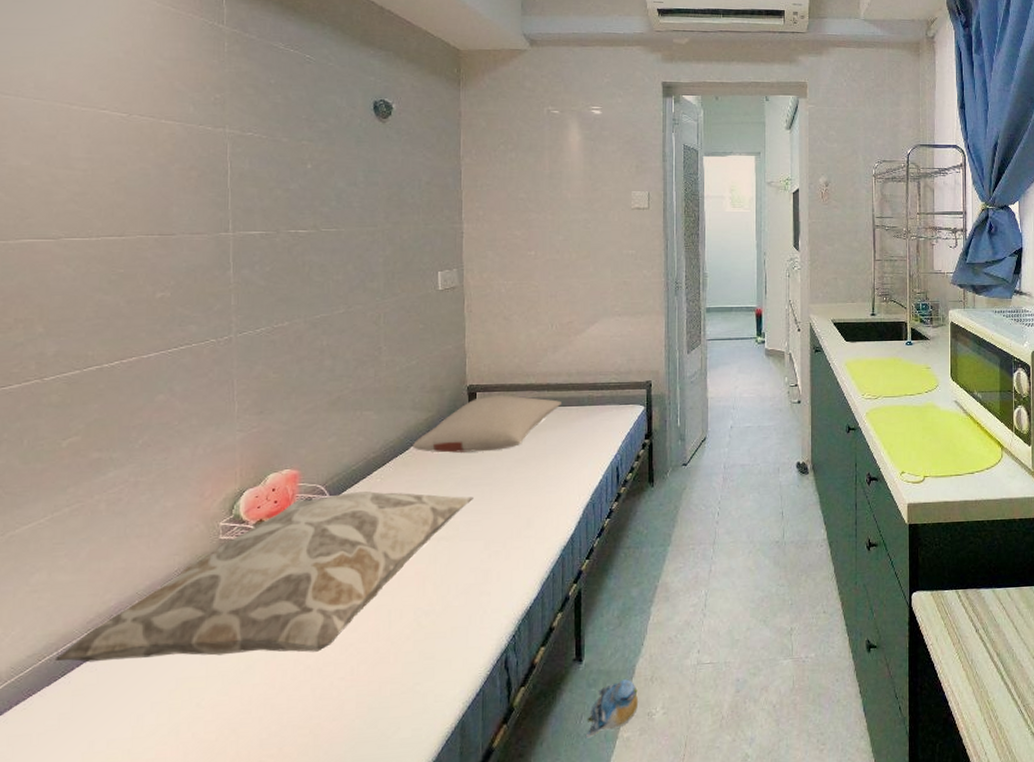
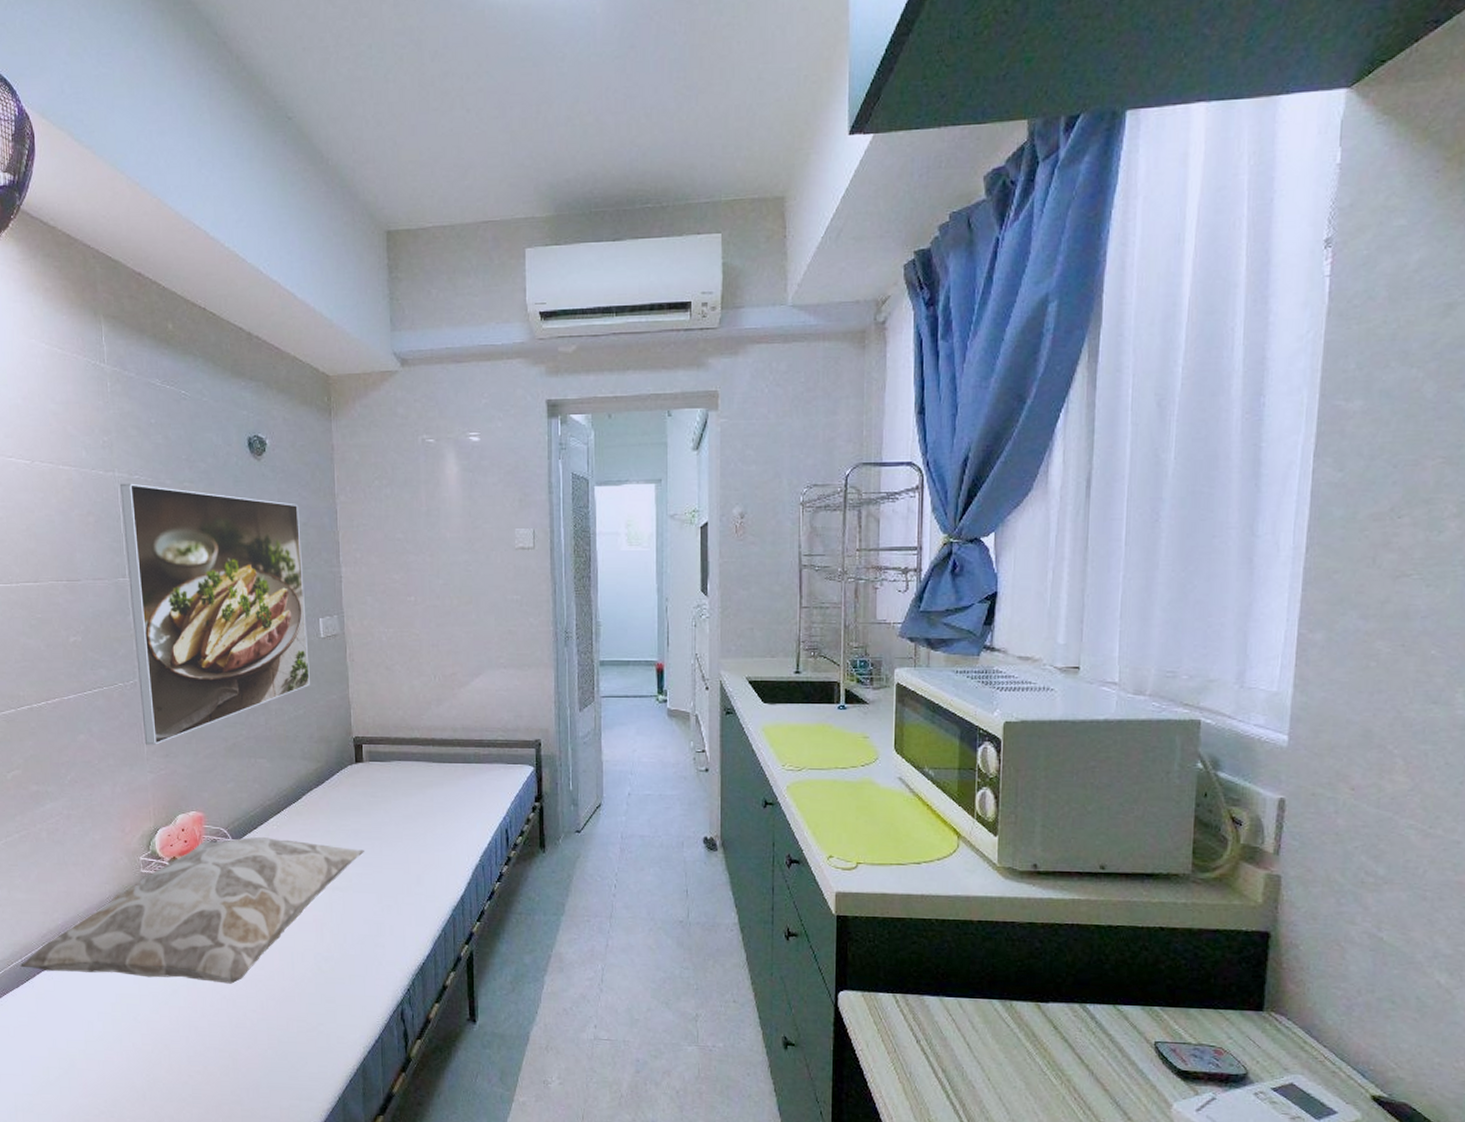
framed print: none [230,139,425,402] -> present [120,483,310,745]
pillow: present [413,395,563,453] -> none [305,749,448,805]
plush toy: present [586,679,639,739] -> none [482,1045,534,1097]

